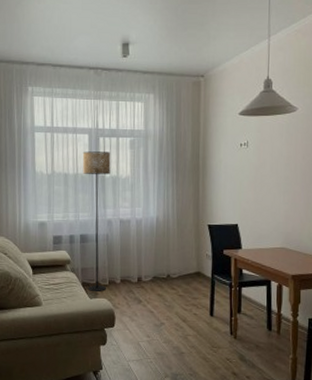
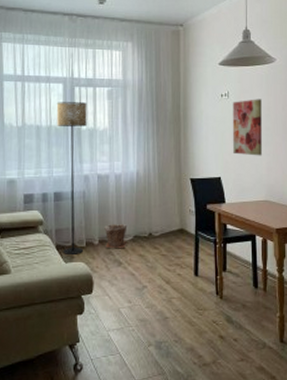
plant pot: none [126,264,147,288] -> present [104,223,128,249]
wall art: none [250,148,282,205] -> present [232,99,263,156]

